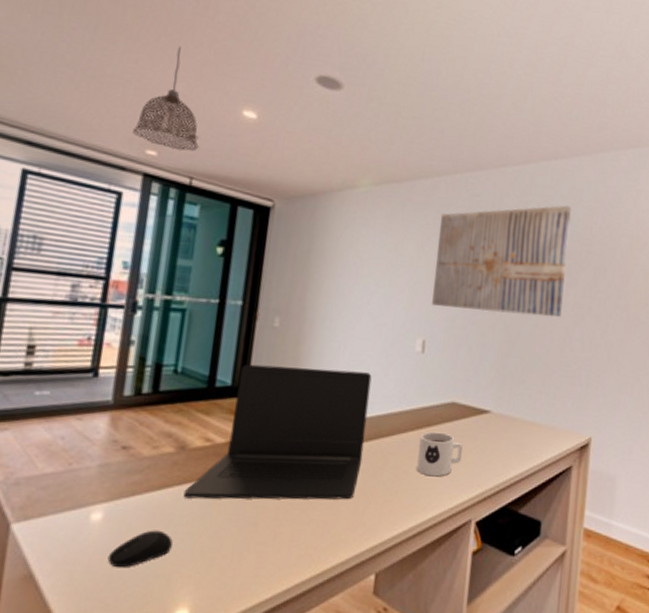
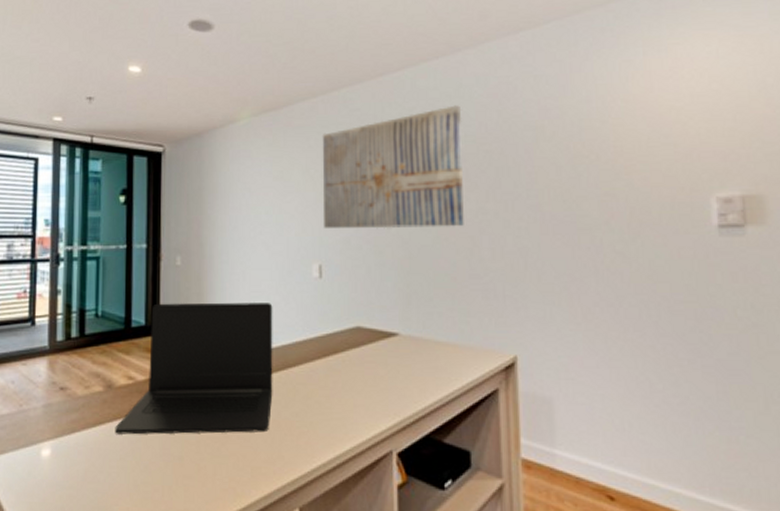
computer mouse: present [107,530,173,568] -> none [58,465,110,501]
pendant lamp: present [133,46,199,152] -> none [41,19,95,114]
mug: present [417,431,463,477] -> none [328,358,374,406]

